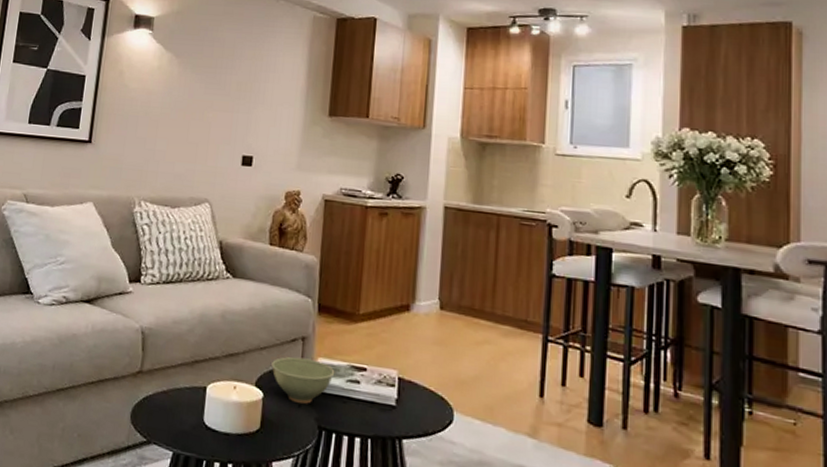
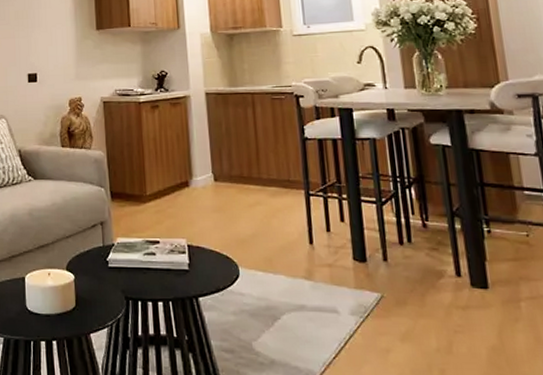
bowl: present [271,357,335,405] -> none [78,240,133,280]

